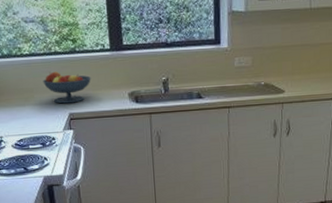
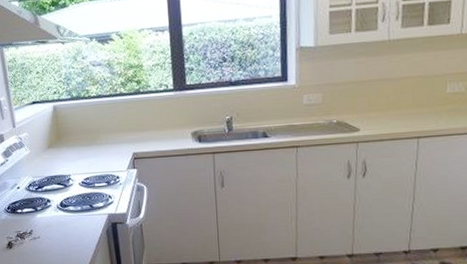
fruit bowl: present [43,71,91,104] -> none [108,112,155,144]

